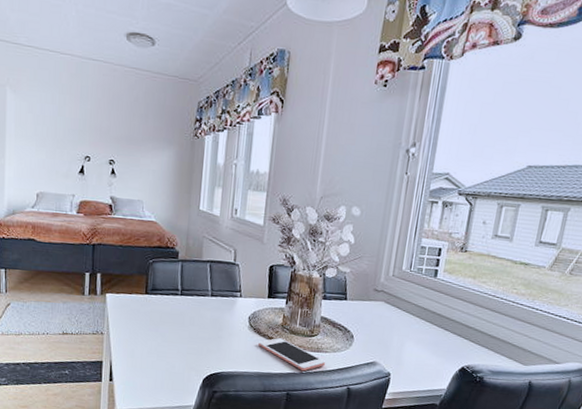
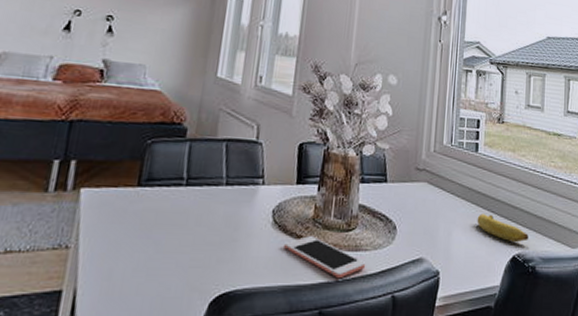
banana: none [429,330,480,357] -> present [477,214,528,243]

